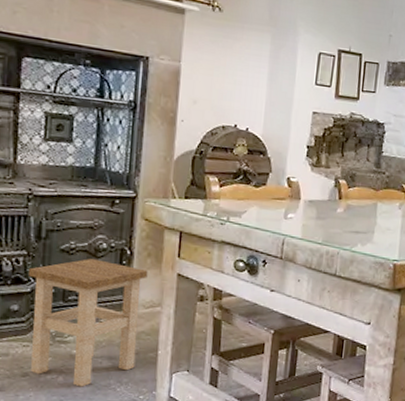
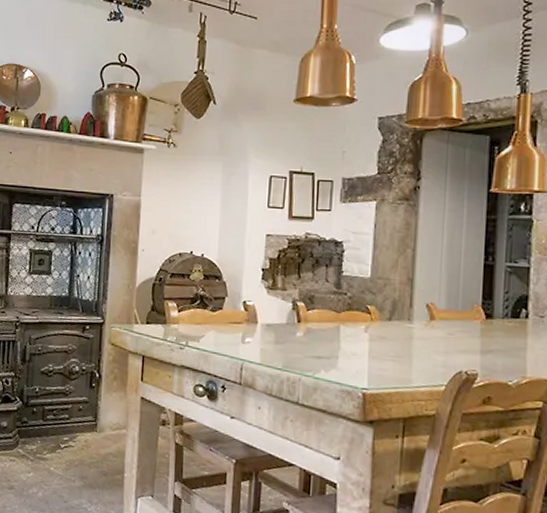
stool: present [29,259,148,387] -> none [16,380,114,504]

